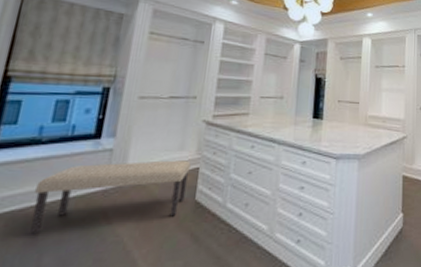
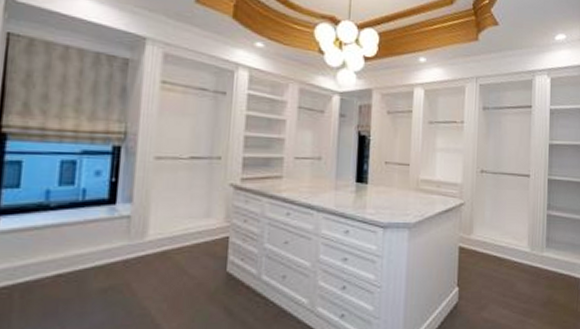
bench: present [30,160,191,233] -> none [48,228,219,305]

